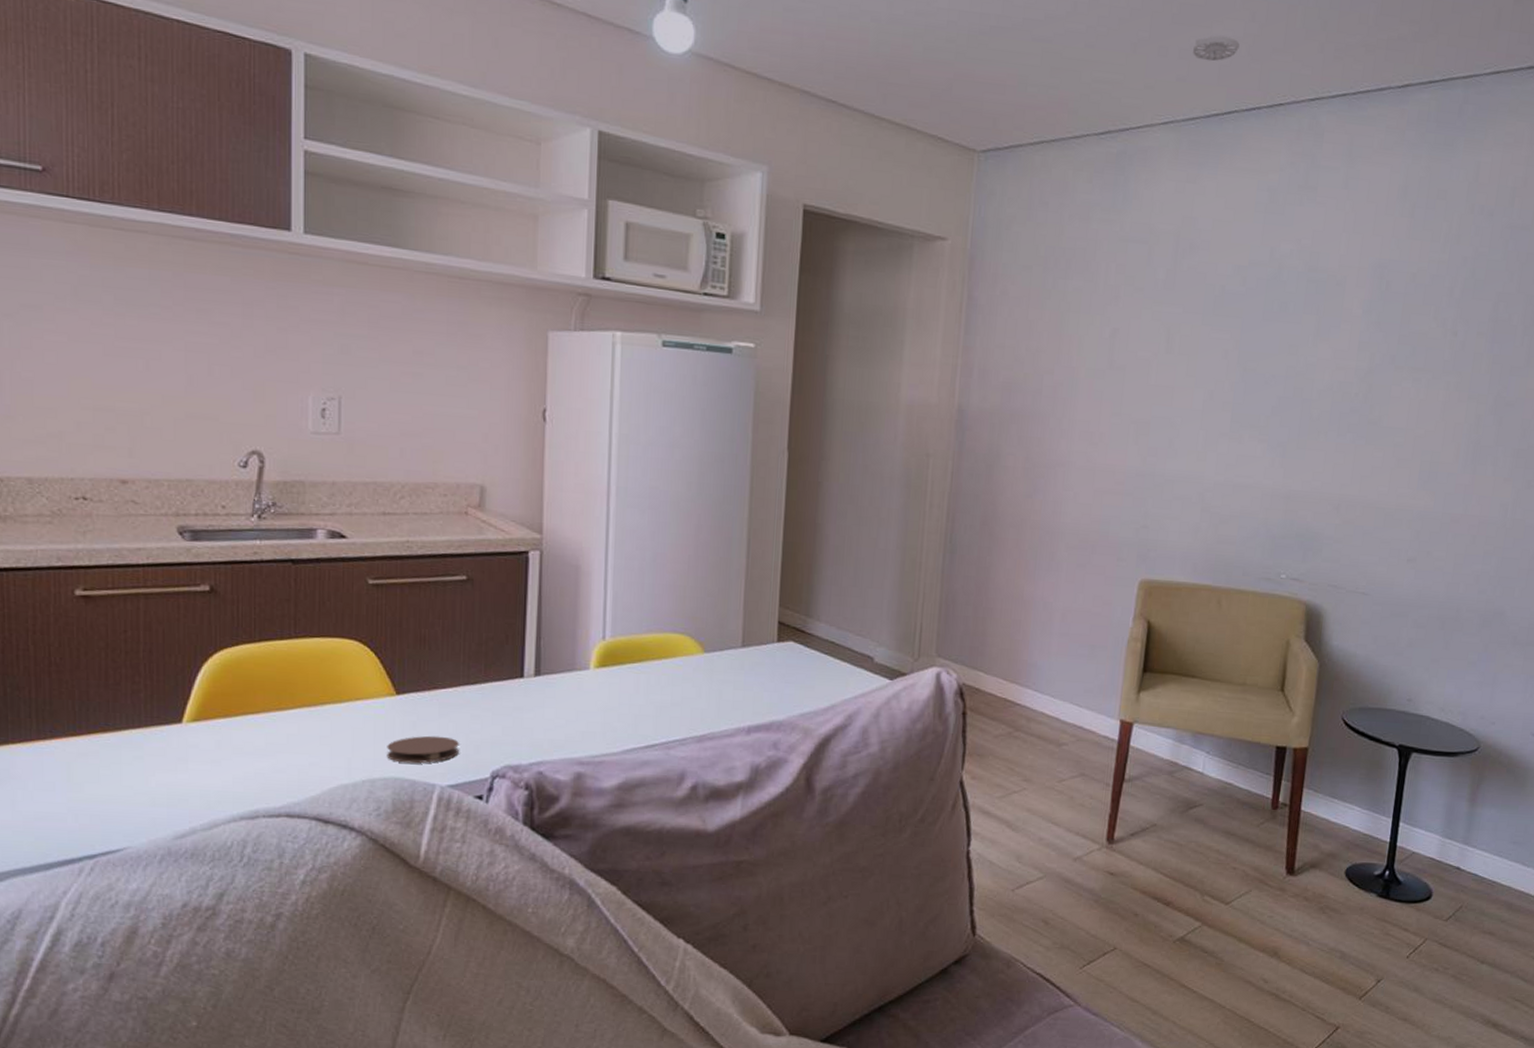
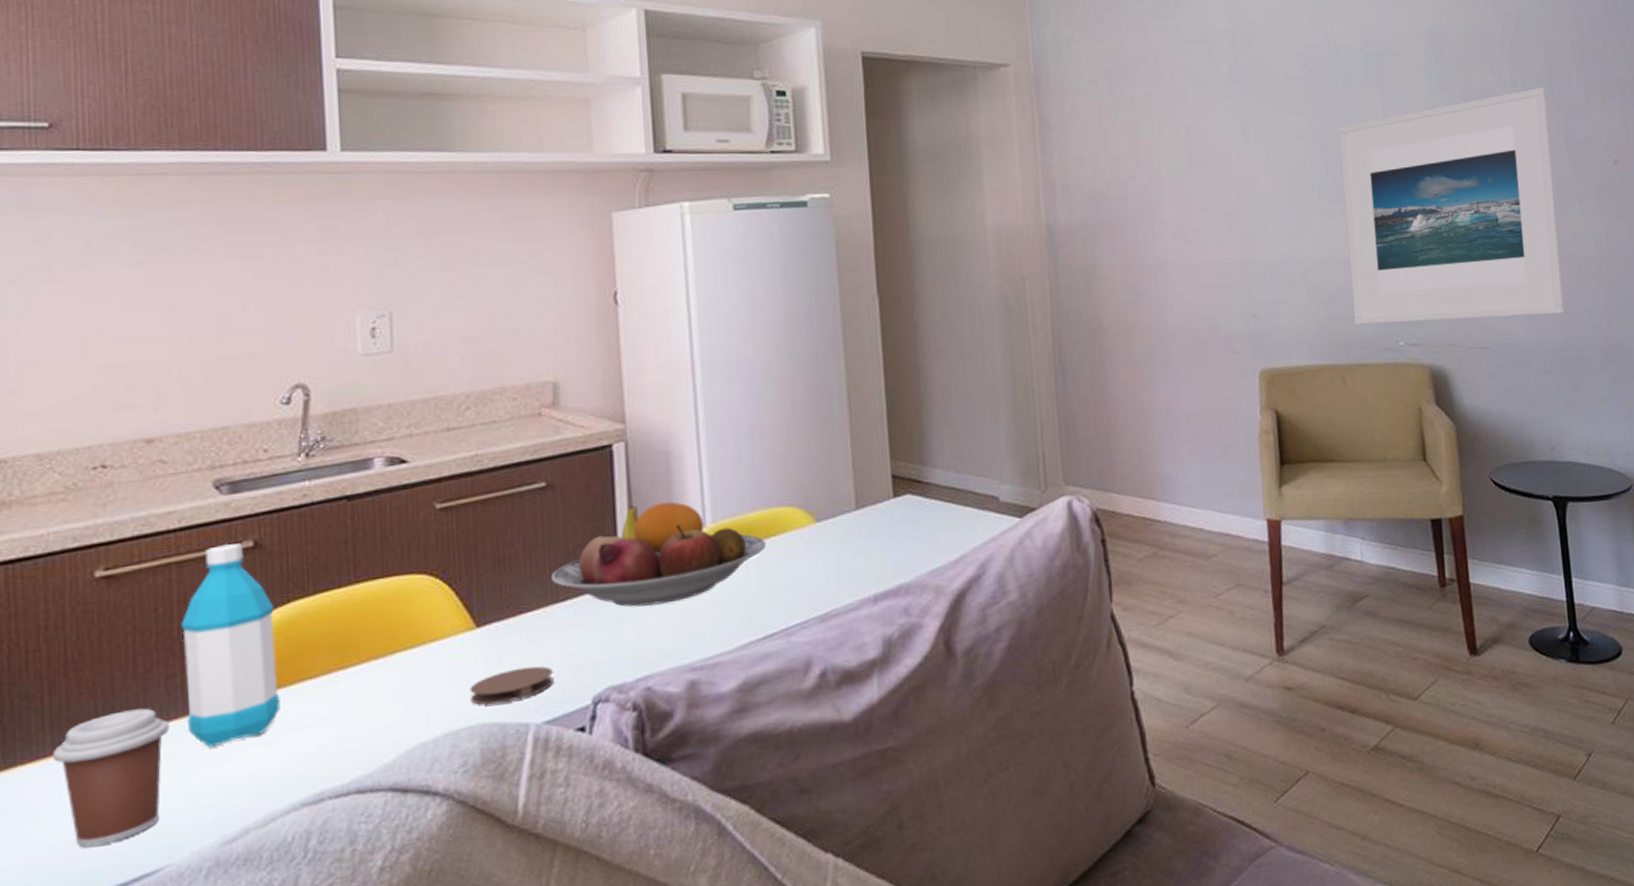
coffee cup: none [37,713,134,821] -> present [52,708,170,847]
water bottle: none [146,584,227,756] -> present [181,543,281,747]
fruit bowl: none [464,610,657,702] -> present [550,502,766,607]
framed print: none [1241,340,1488,572] -> present [1338,87,1565,325]

